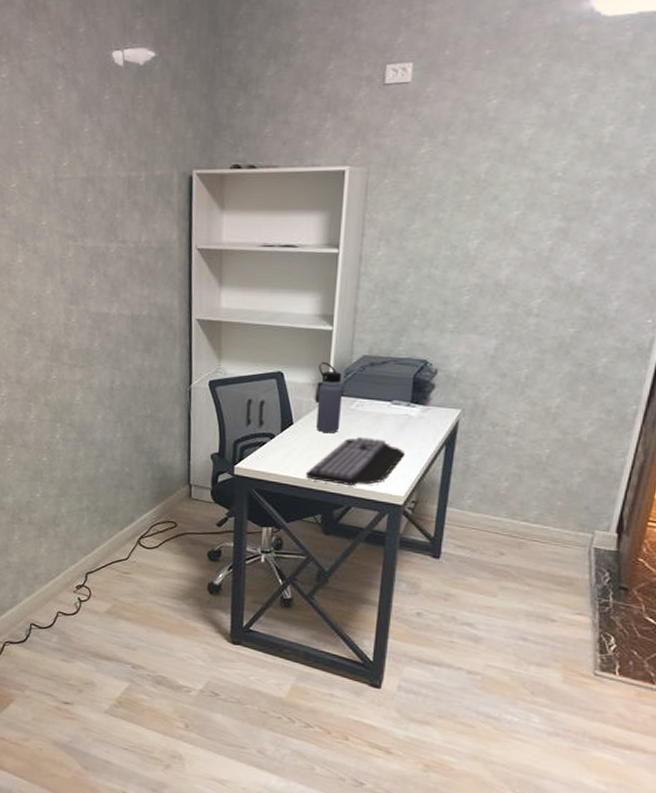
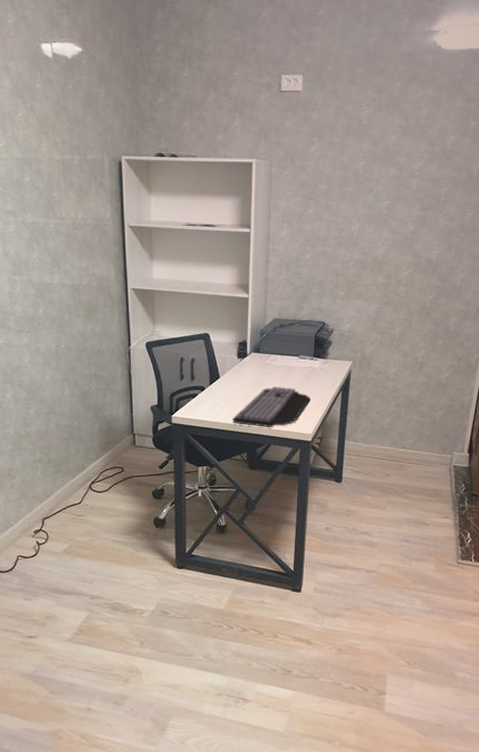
water bottle: present [316,362,343,434] -> none [239,325,259,385]

